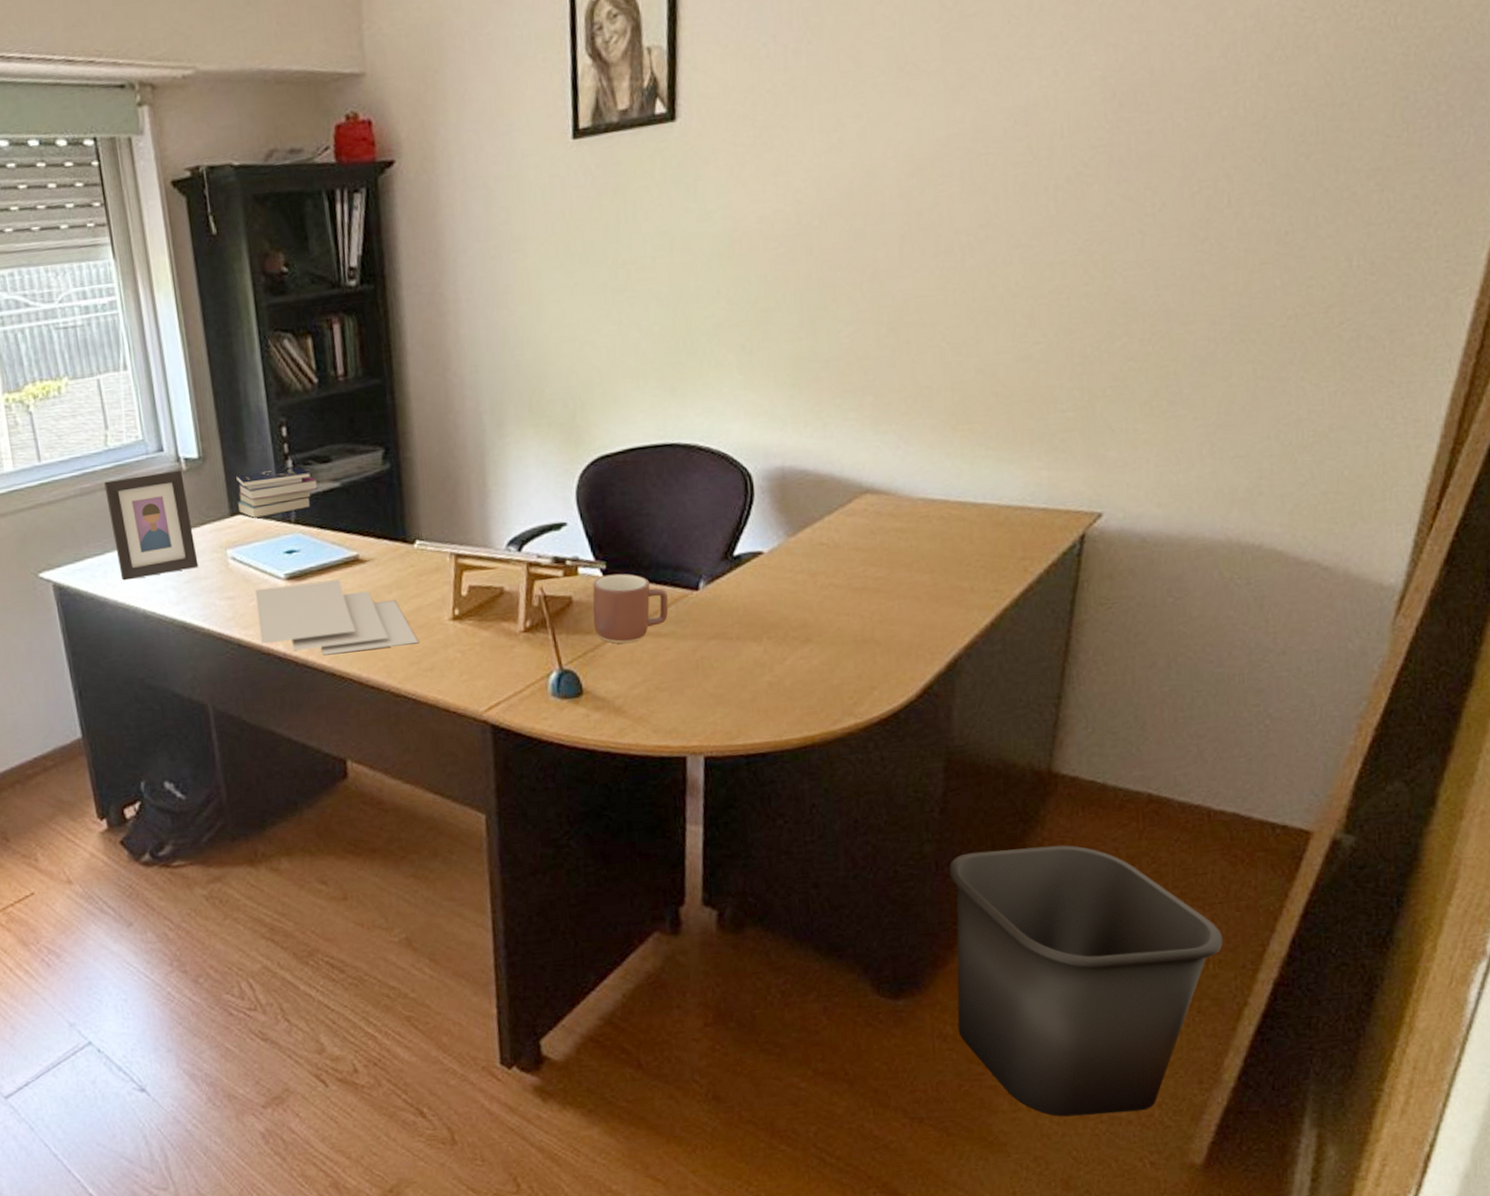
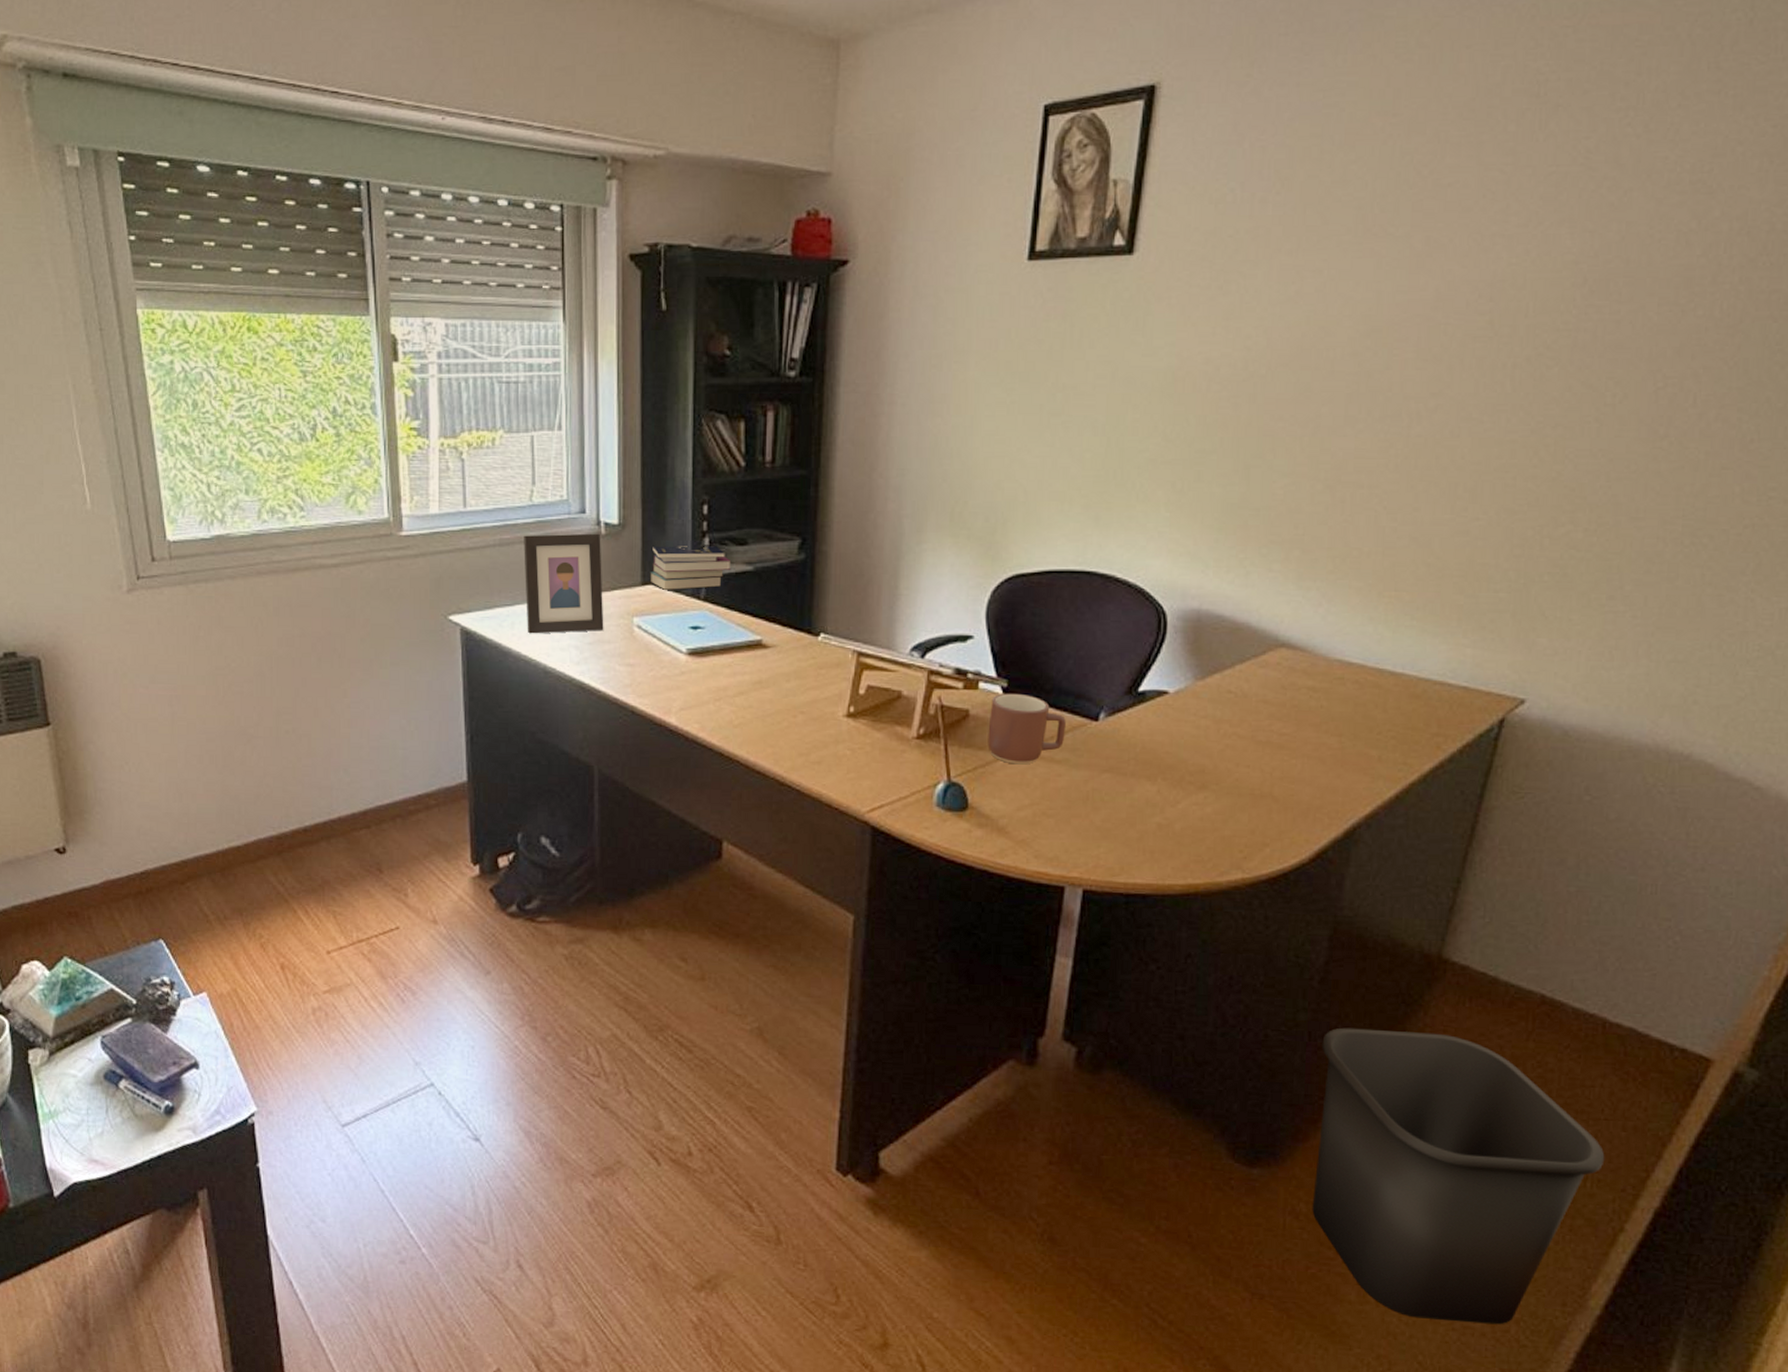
papers: present [255,579,419,656] -> none [655,660,811,735]

